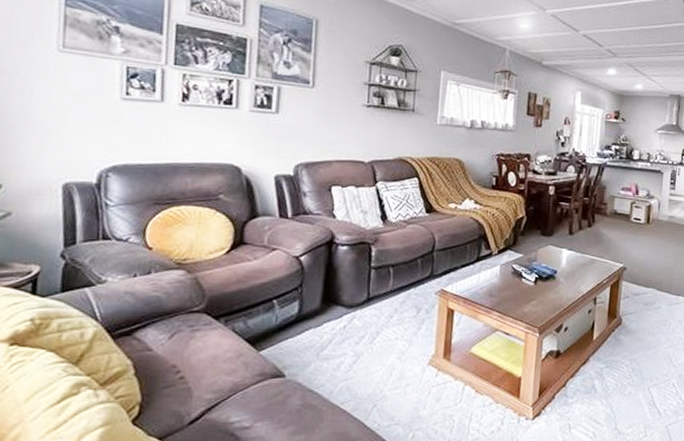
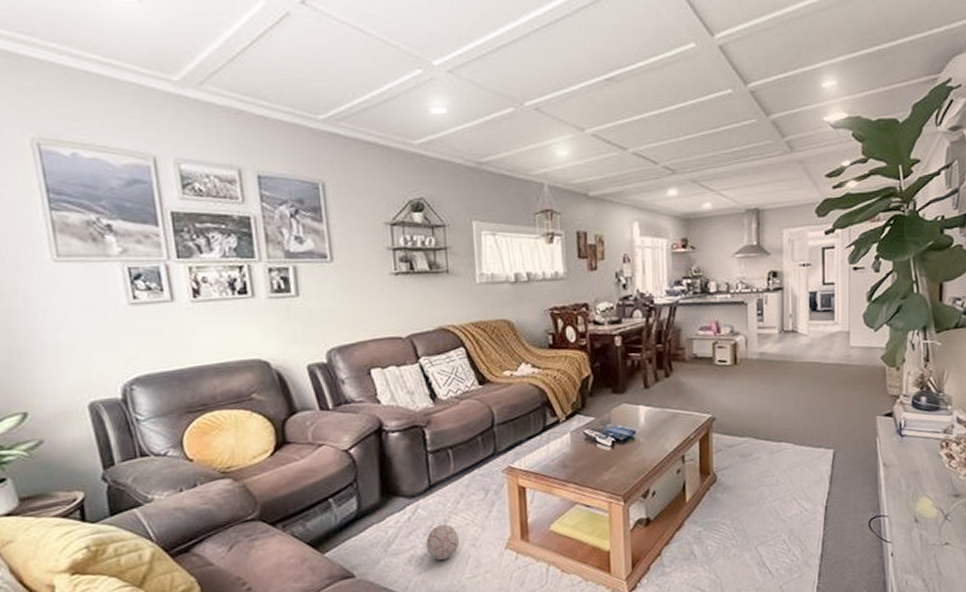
decorative ball: none [356,335,387,369] -> present [426,524,459,560]

